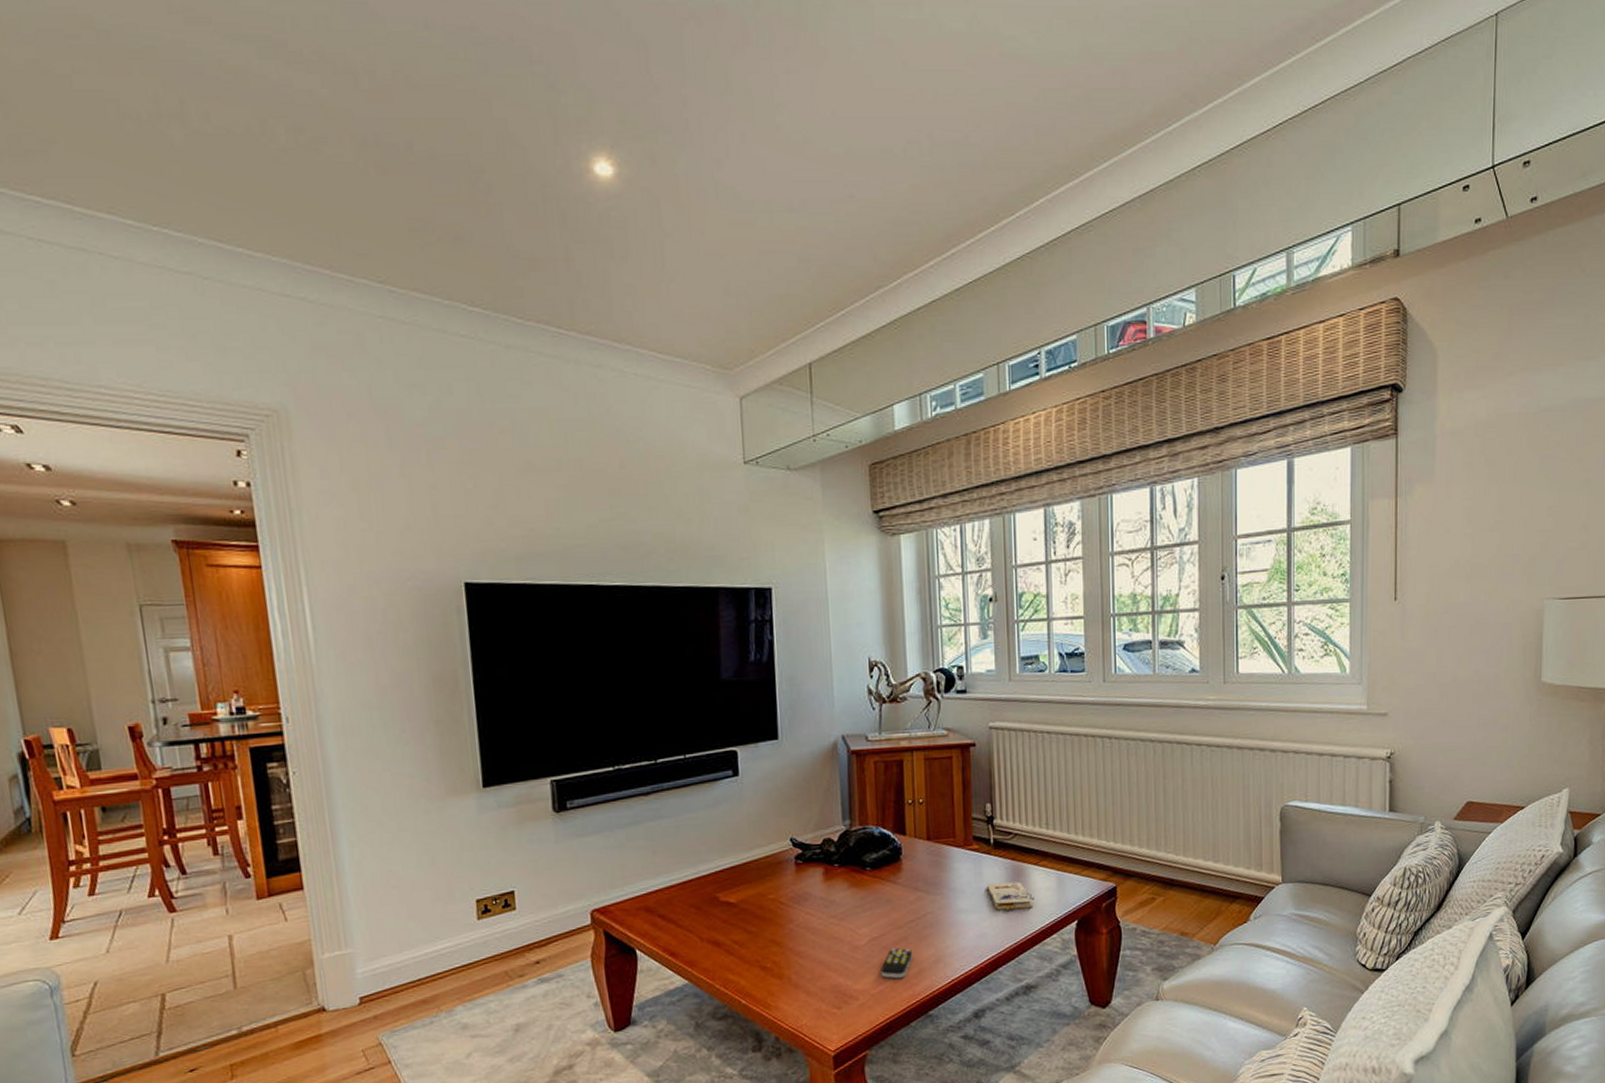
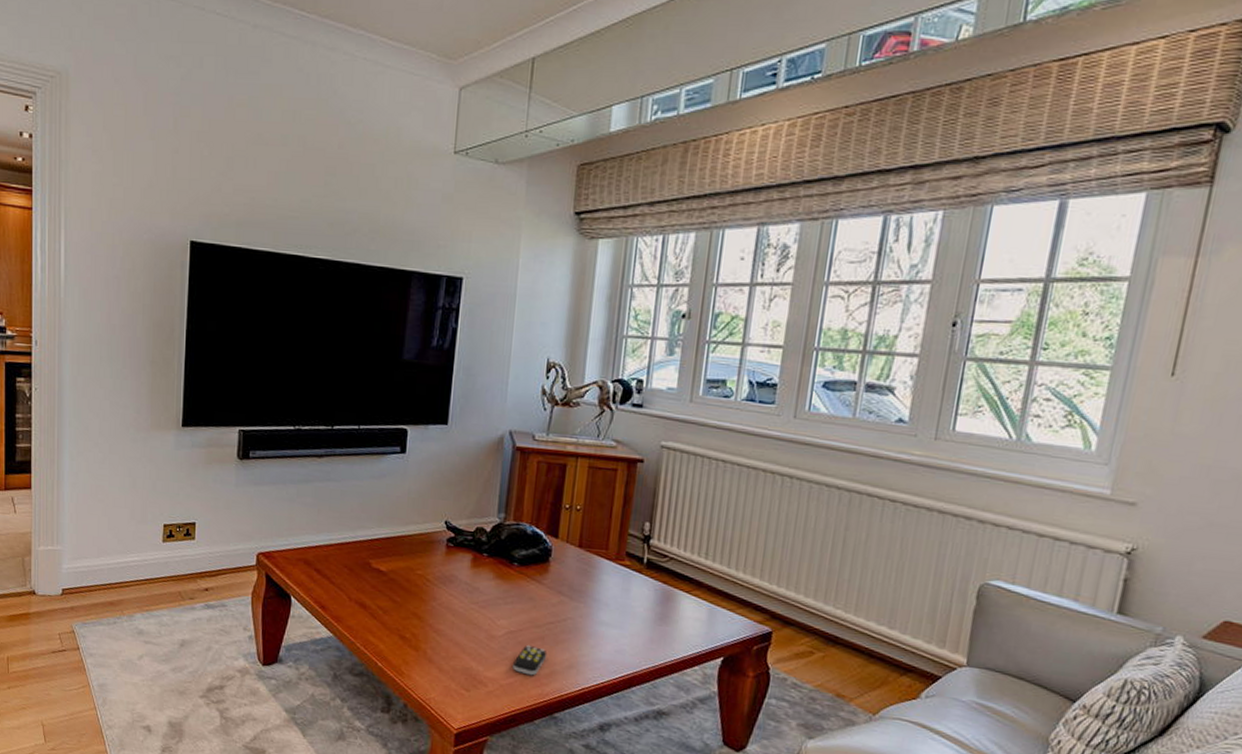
paperback book: present [986,881,1035,911] -> none [631,602,681,637]

